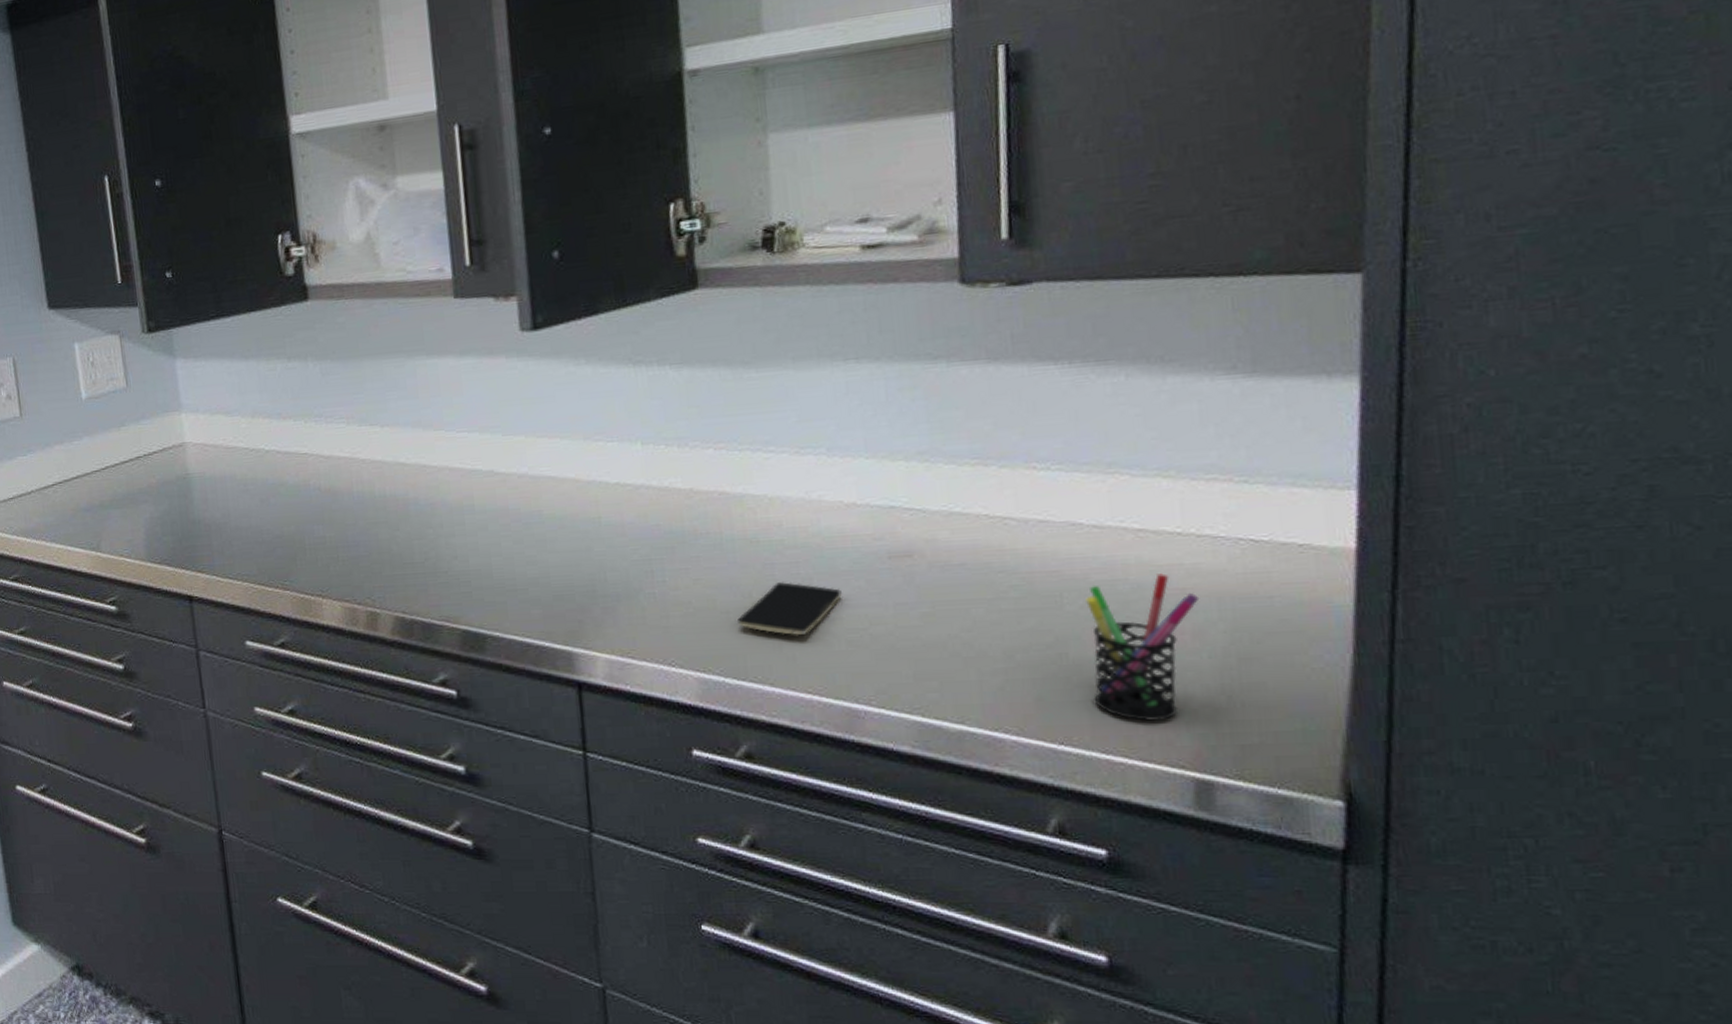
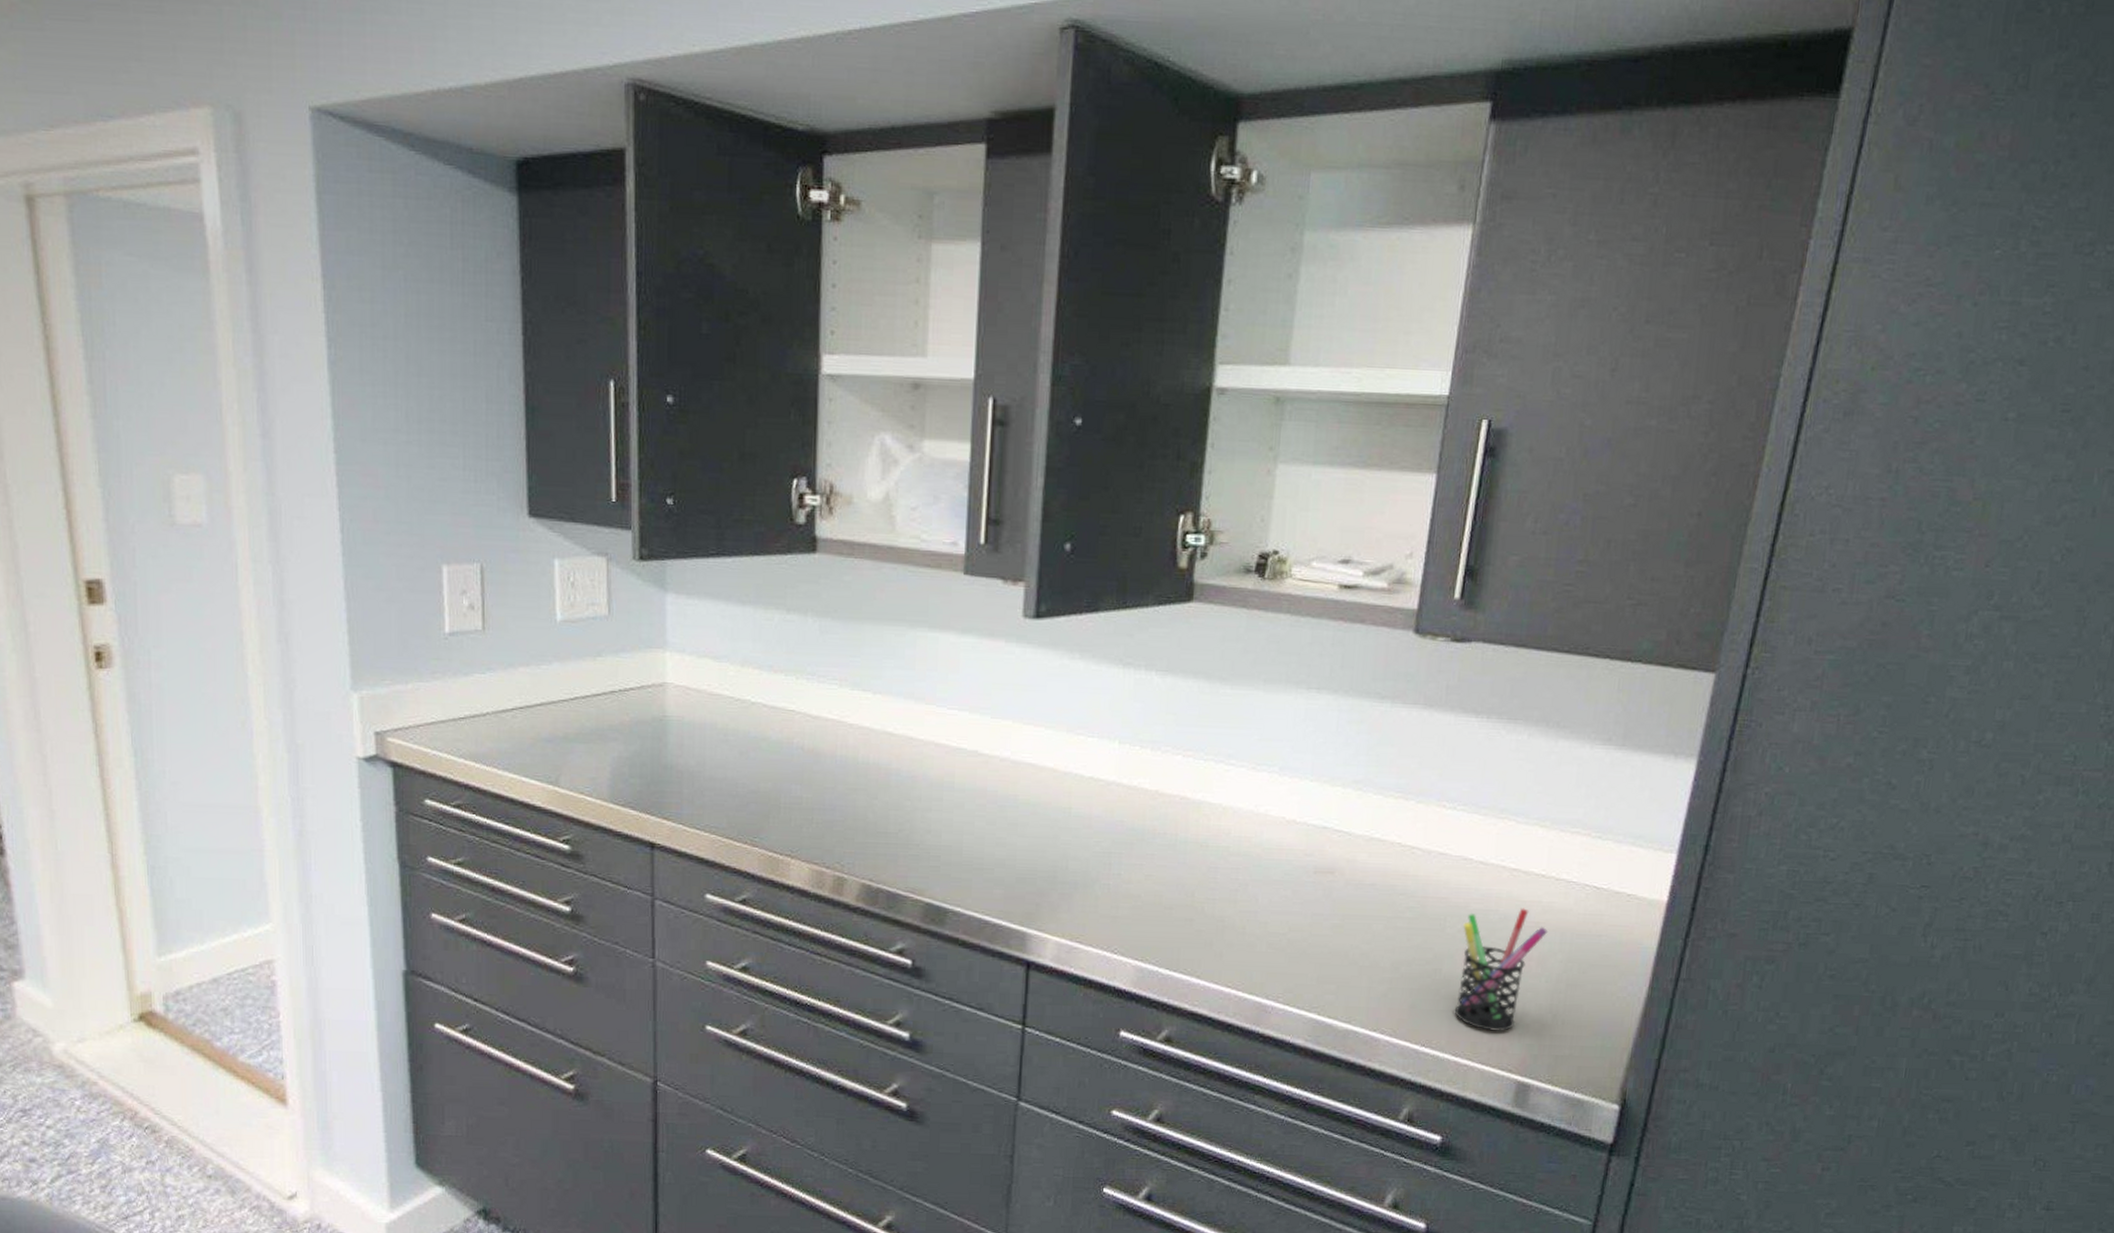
smartphone: present [736,582,842,636] -> none [1177,885,1270,935]

